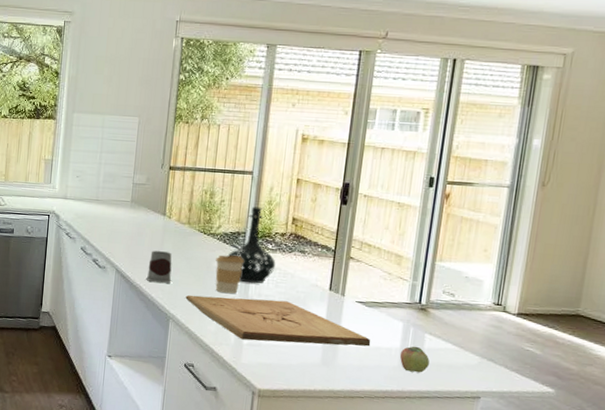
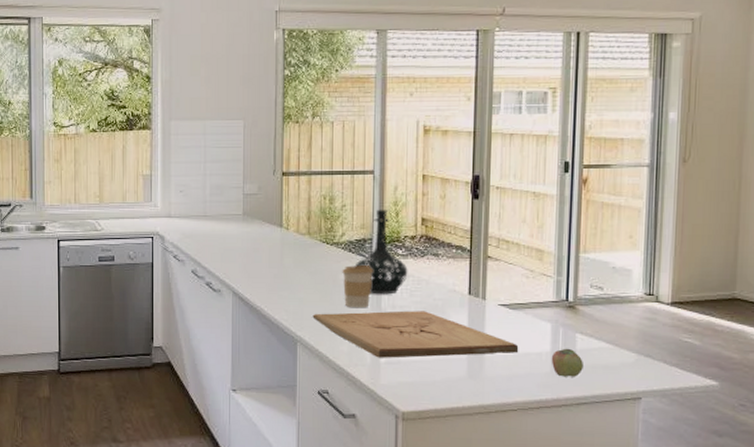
mug: present [146,250,172,284] -> none [267,266,296,303]

